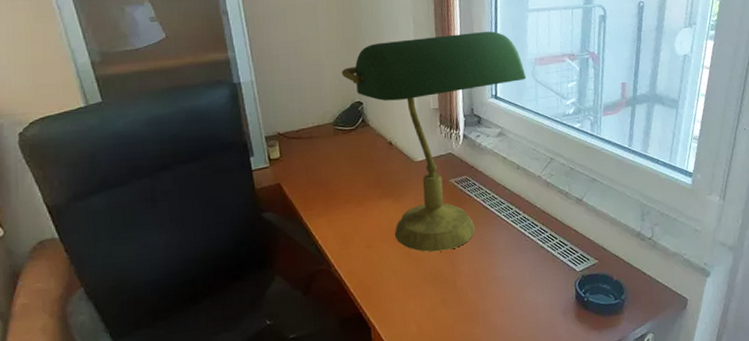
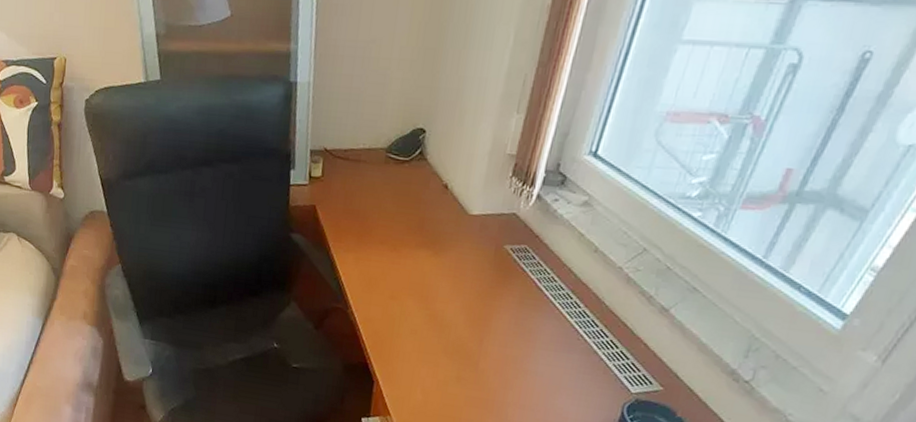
desk lamp: present [341,31,527,252] -> none [409,57,647,326]

